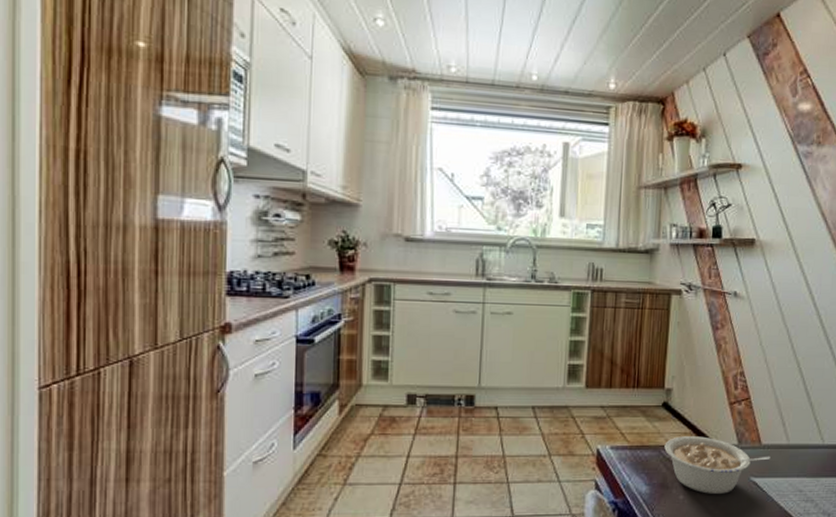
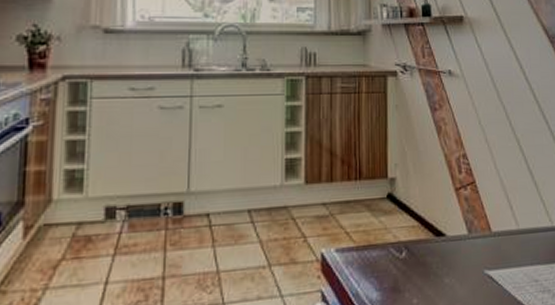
legume: present [664,436,771,494] -> none [393,228,502,295]

